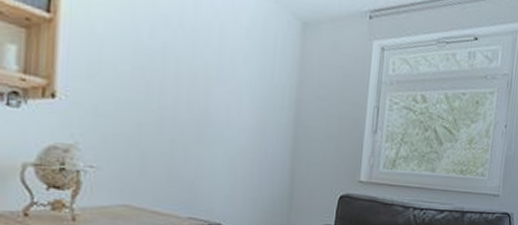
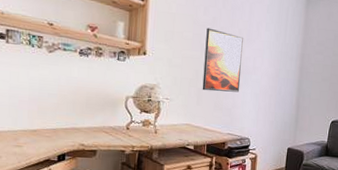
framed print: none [148,57,211,156] -> present [202,28,243,93]

